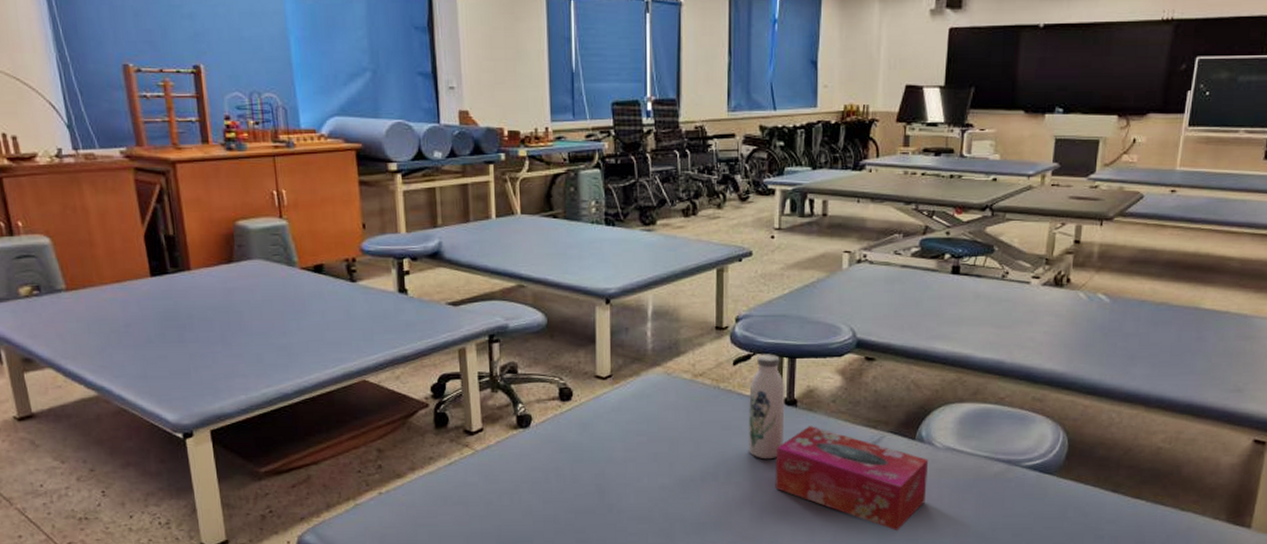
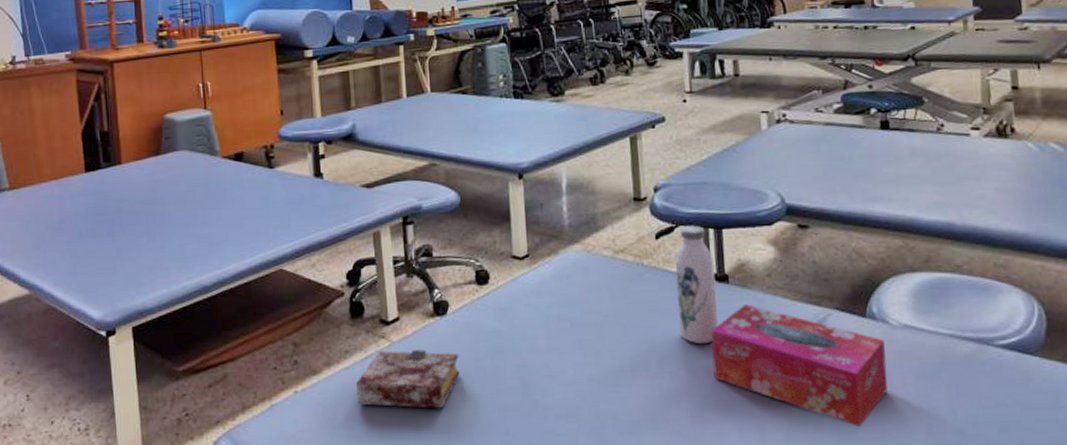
book: none [439,458,540,510] -> present [355,350,460,408]

